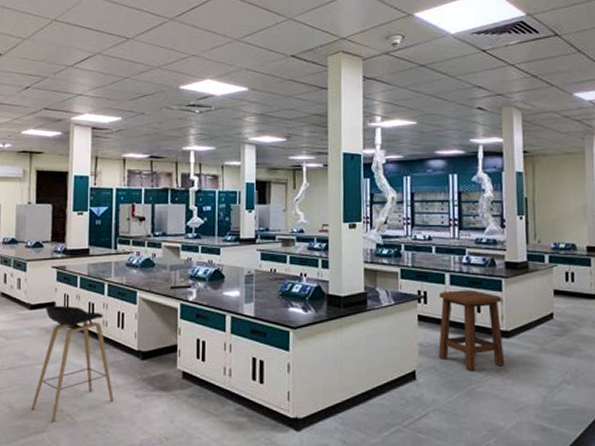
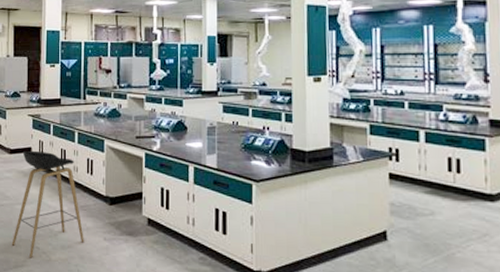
stool: present [439,290,505,371] -> none [412,148,489,235]

